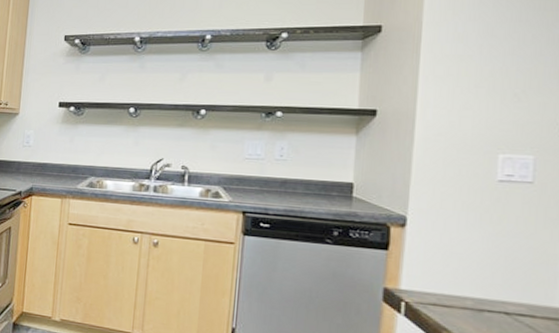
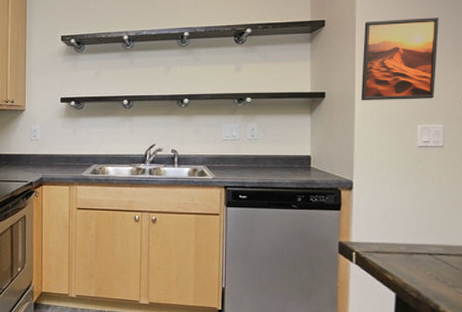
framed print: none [424,25,536,124] -> present [361,17,439,101]

